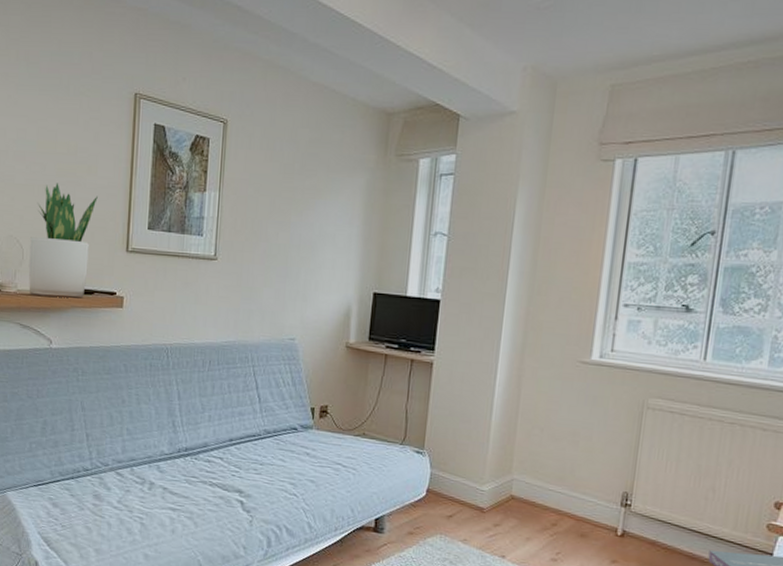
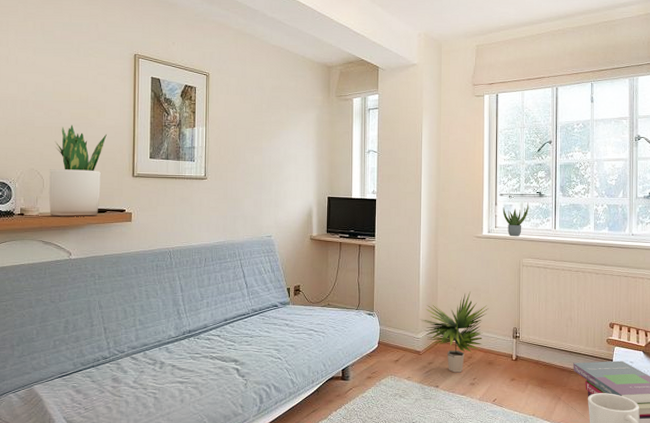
plant: none [488,436,590,543] -> present [420,291,489,373]
potted plant: none [625,319,667,367] -> present [503,202,528,237]

